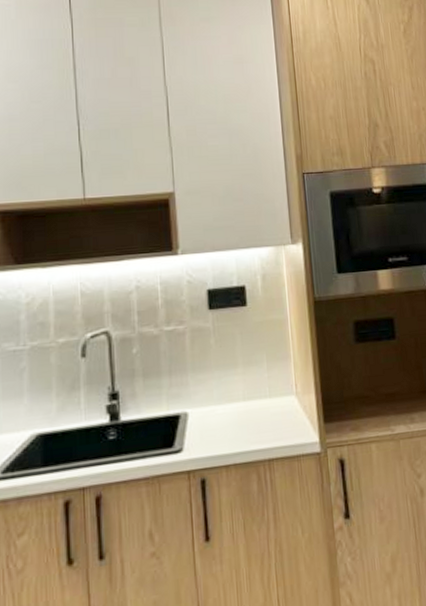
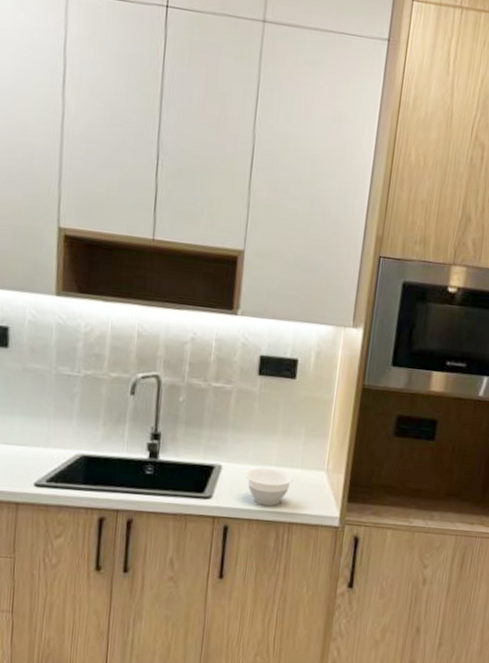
bowl: none [213,403,265,447] -> present [245,467,294,506]

